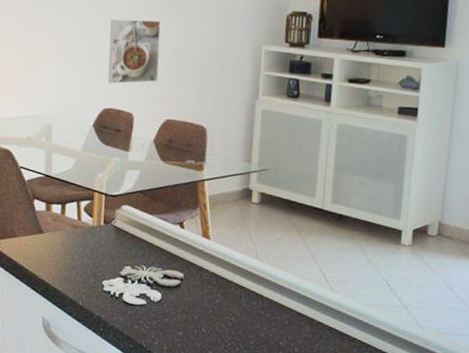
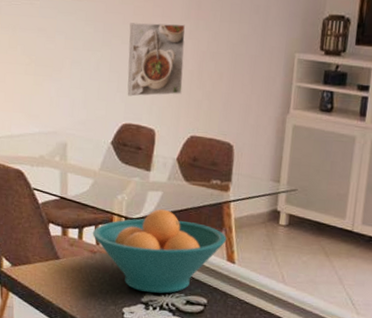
fruit bowl: none [74,186,201,267] -> present [92,209,226,294]

